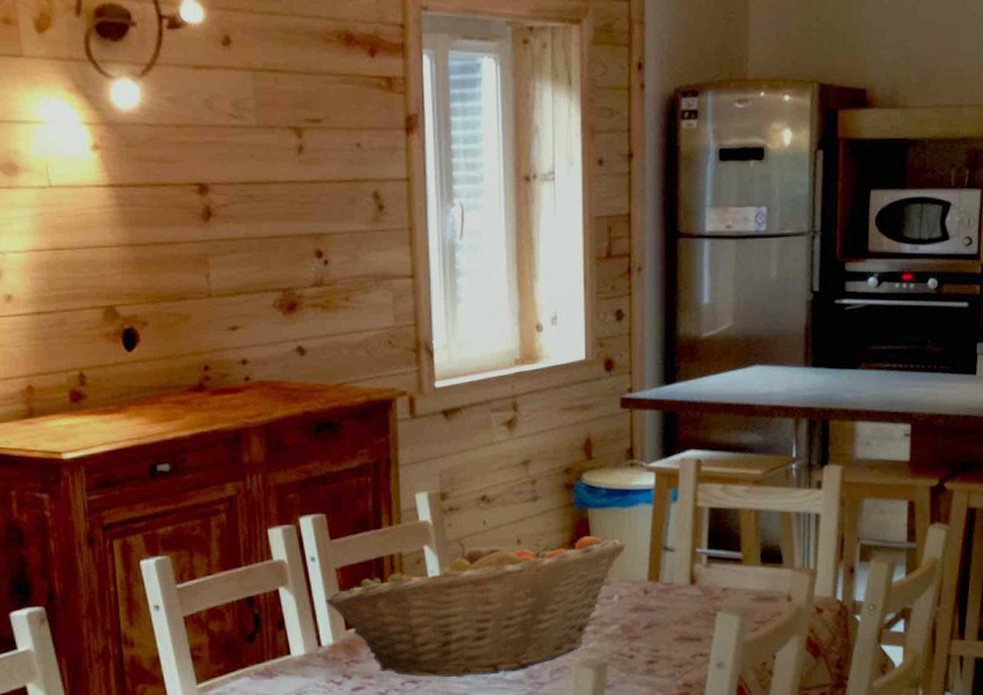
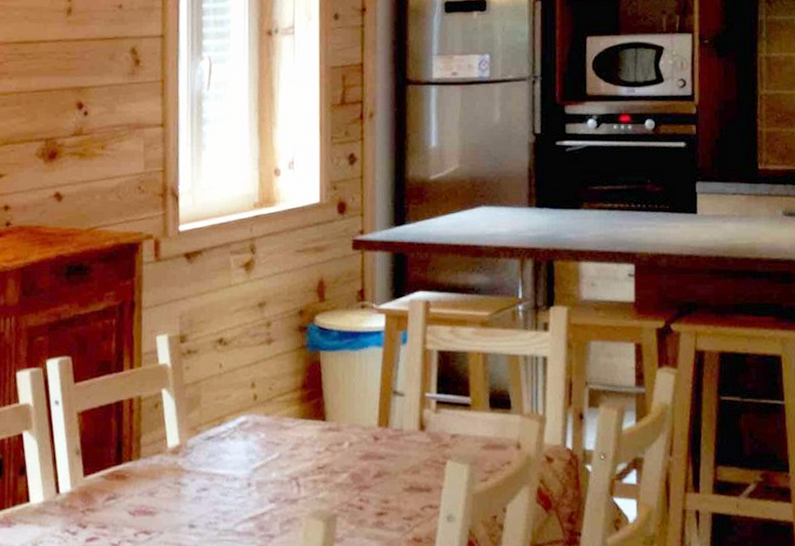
fruit basket: present [325,536,627,678] -> none [65,380,357,529]

